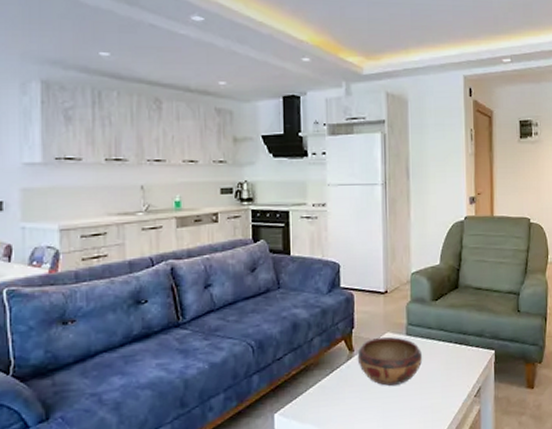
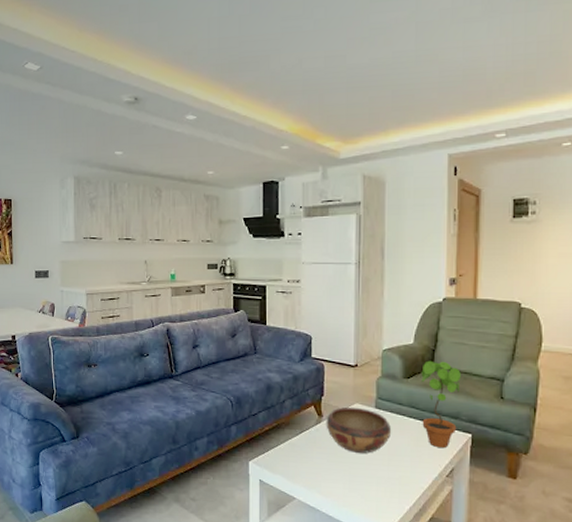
potted plant: none [448,280,483,369] -> present [421,360,461,449]

